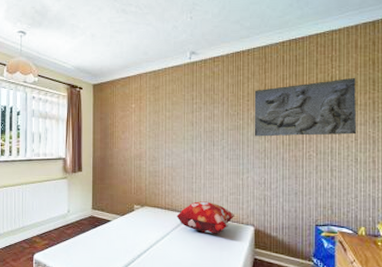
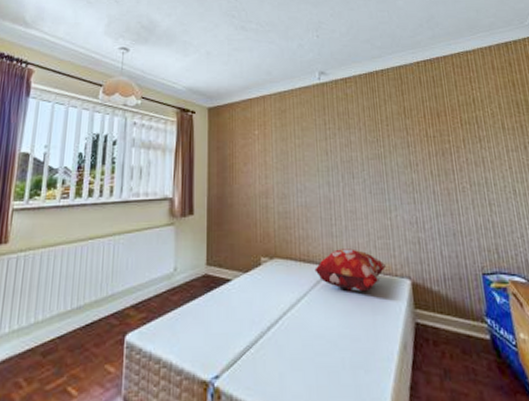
relief sculpture: present [254,77,357,137] -> none [393,99,510,167]

